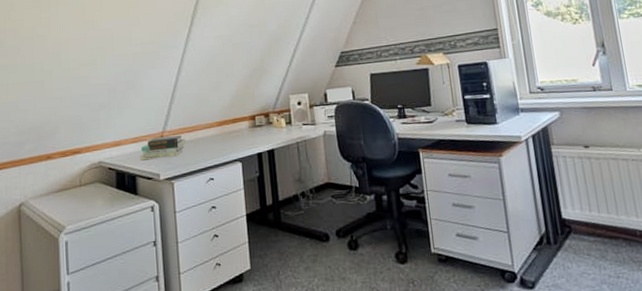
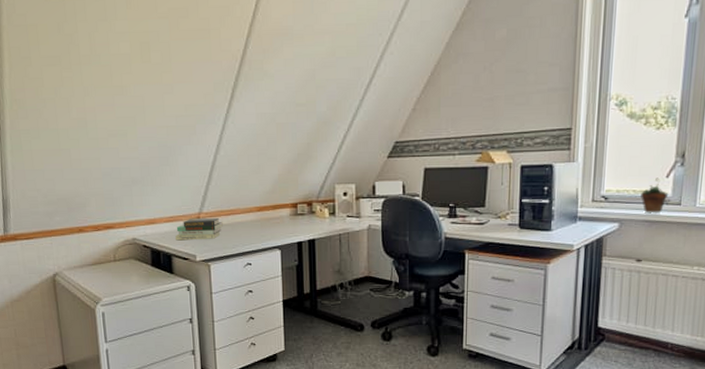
succulent plant: none [573,67,598,101] -> present [641,177,668,214]

